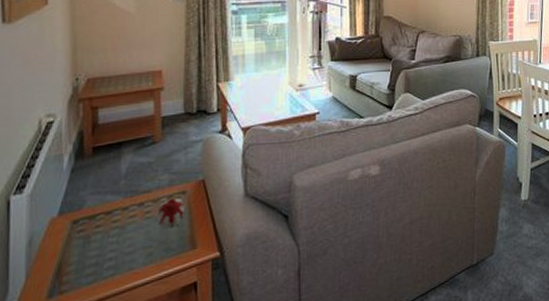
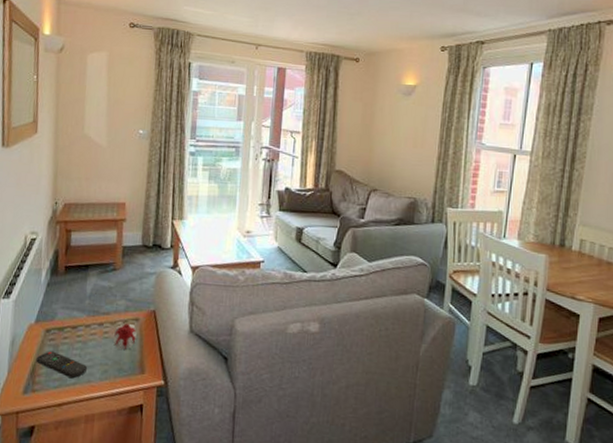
remote control: none [62,243,128,270] -> present [36,351,88,379]

